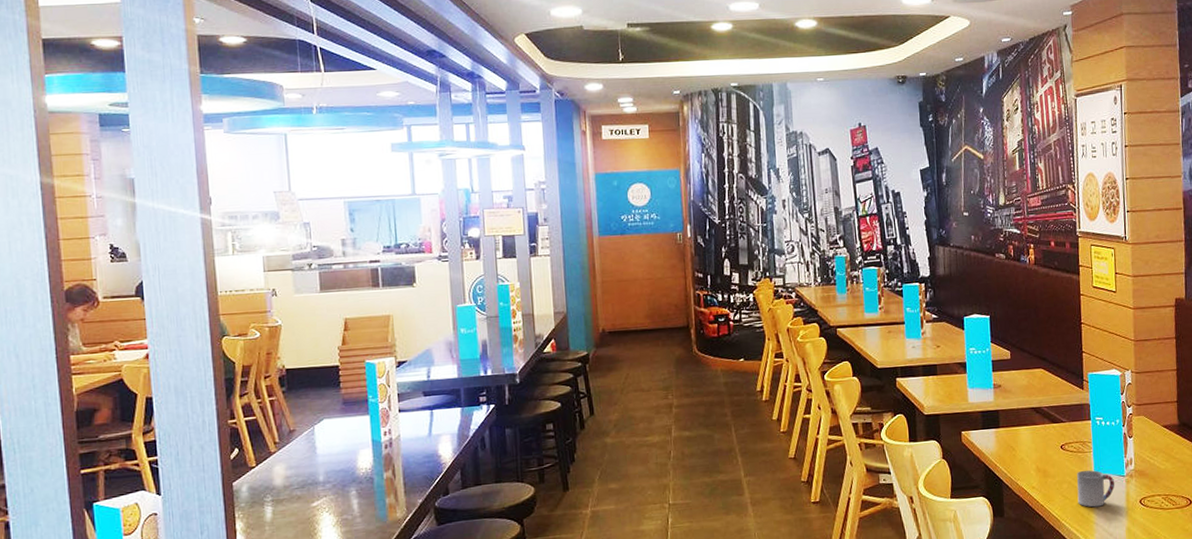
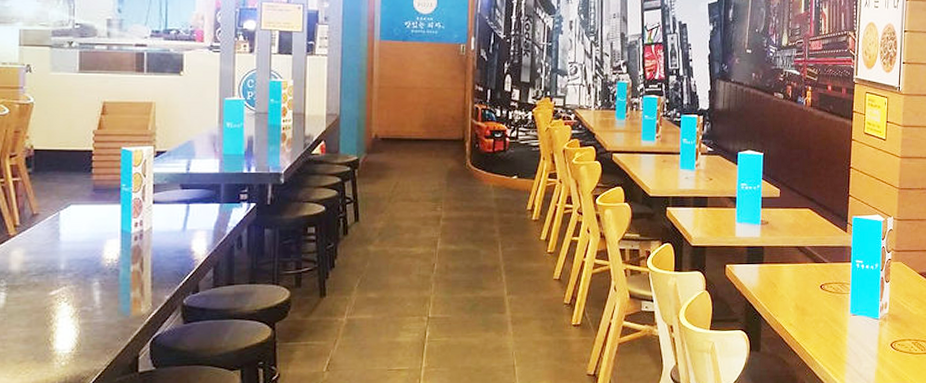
cup: present [1077,470,1115,508] -> none [832,311,869,348]

